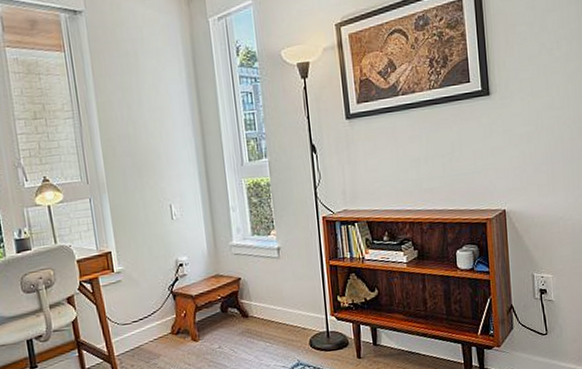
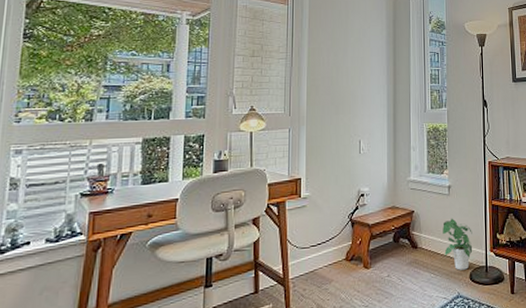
potted plant: none [274,283,311,338] -> present [443,218,473,270]

